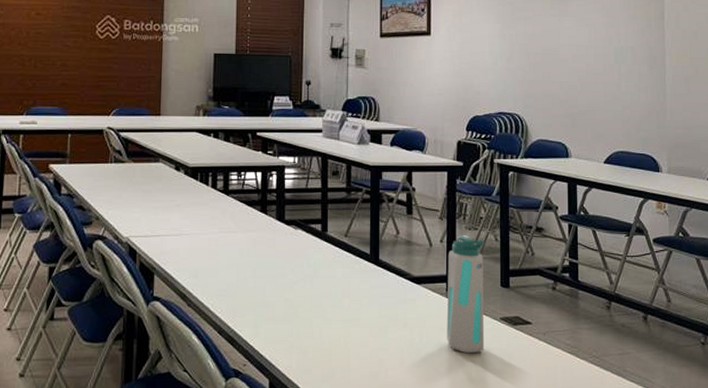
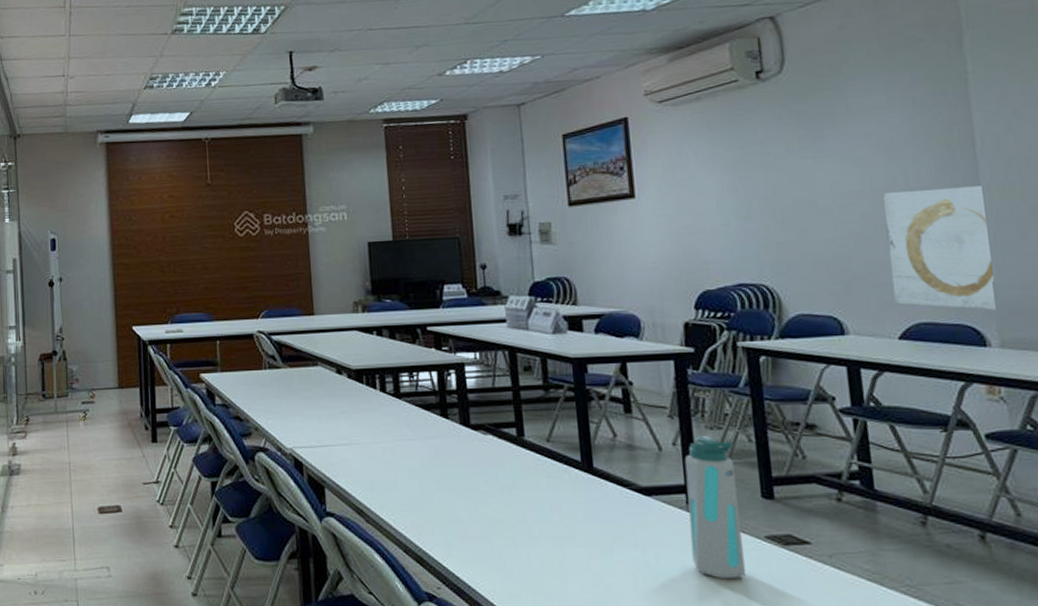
wall art: none [602,48,668,145] -> present [883,186,996,311]

